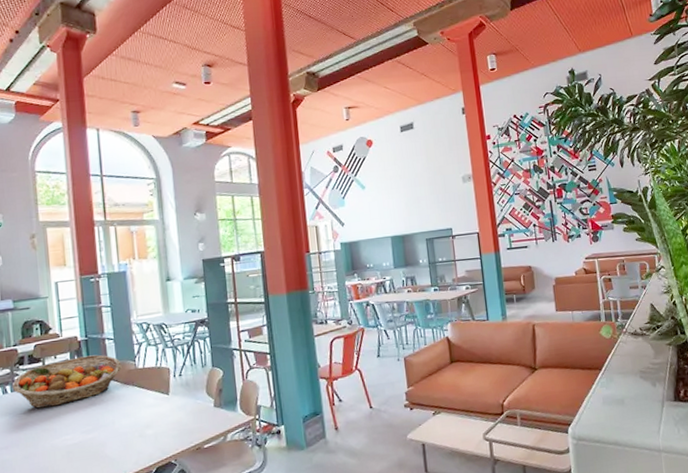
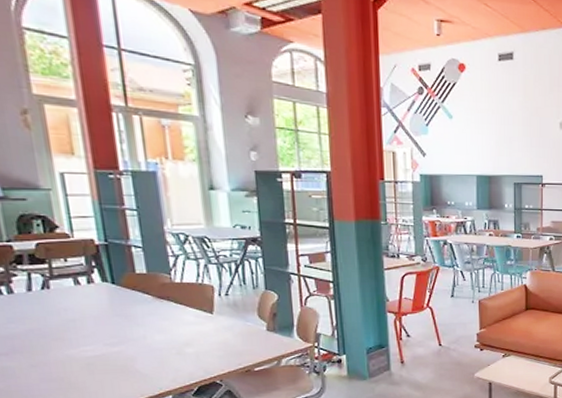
fruit basket: present [12,354,122,409] -> none [8,262,154,315]

